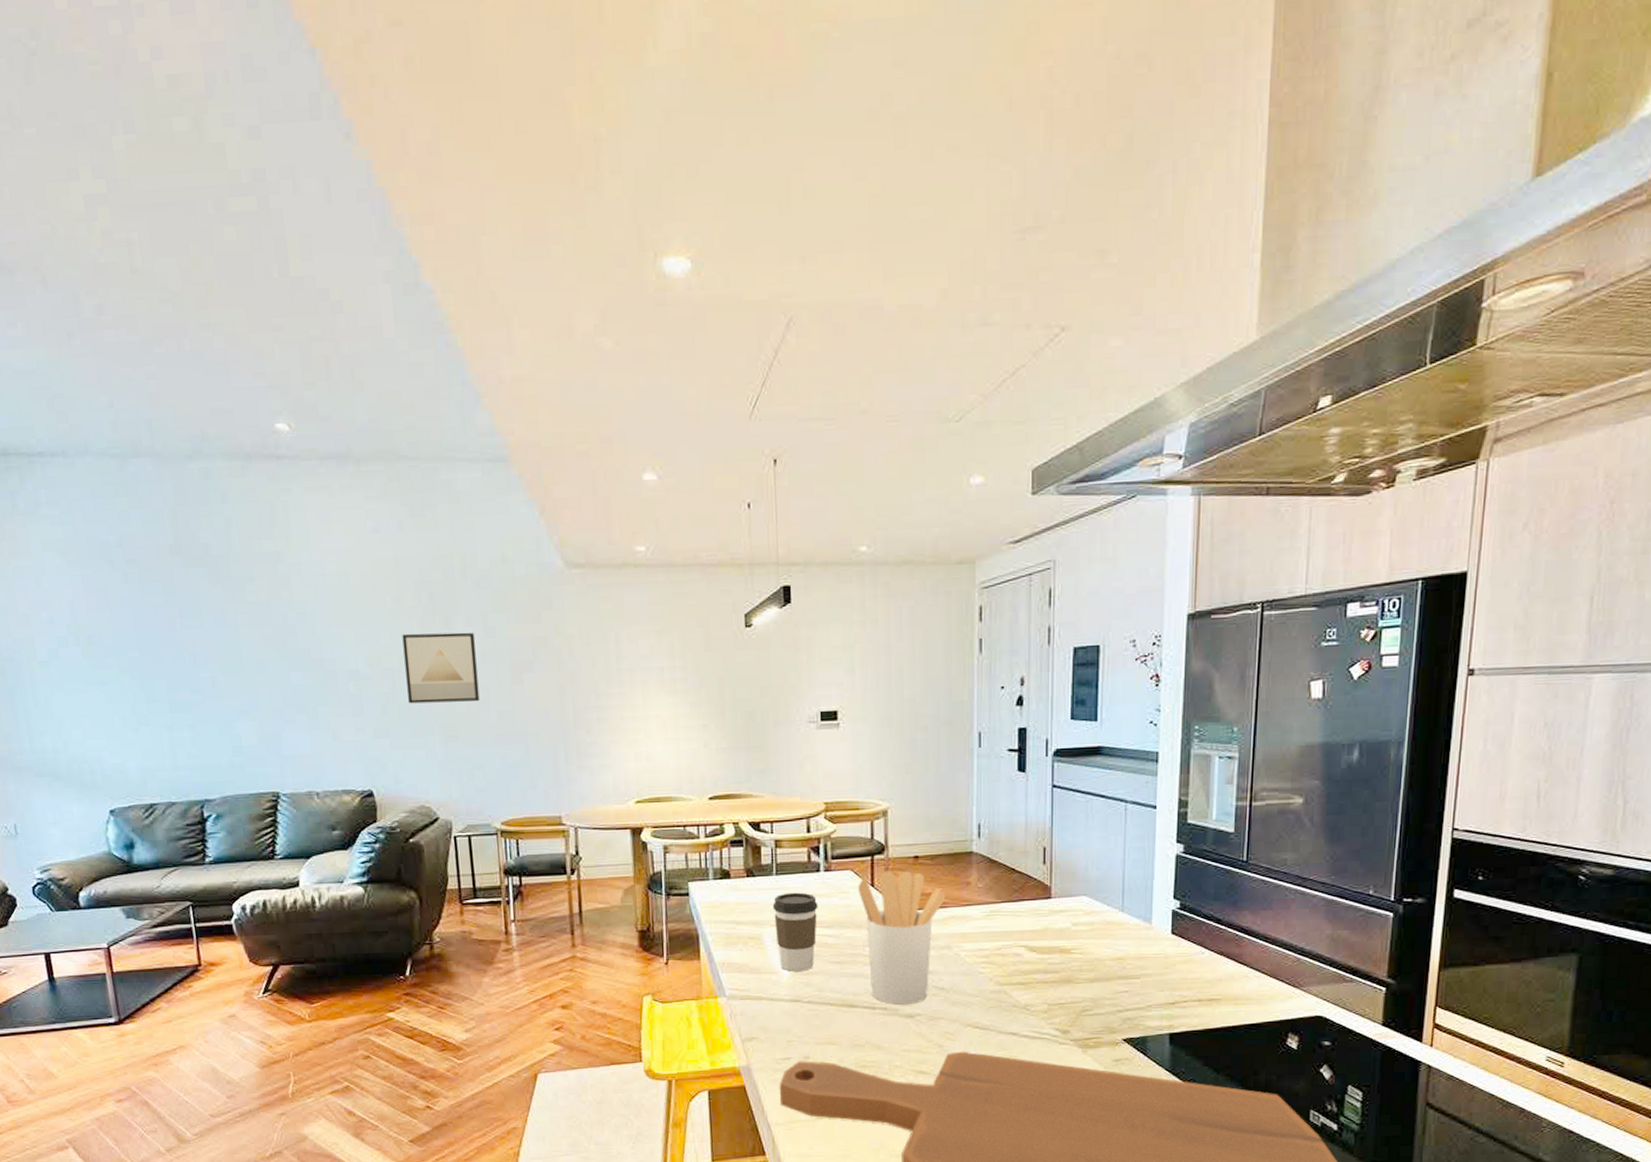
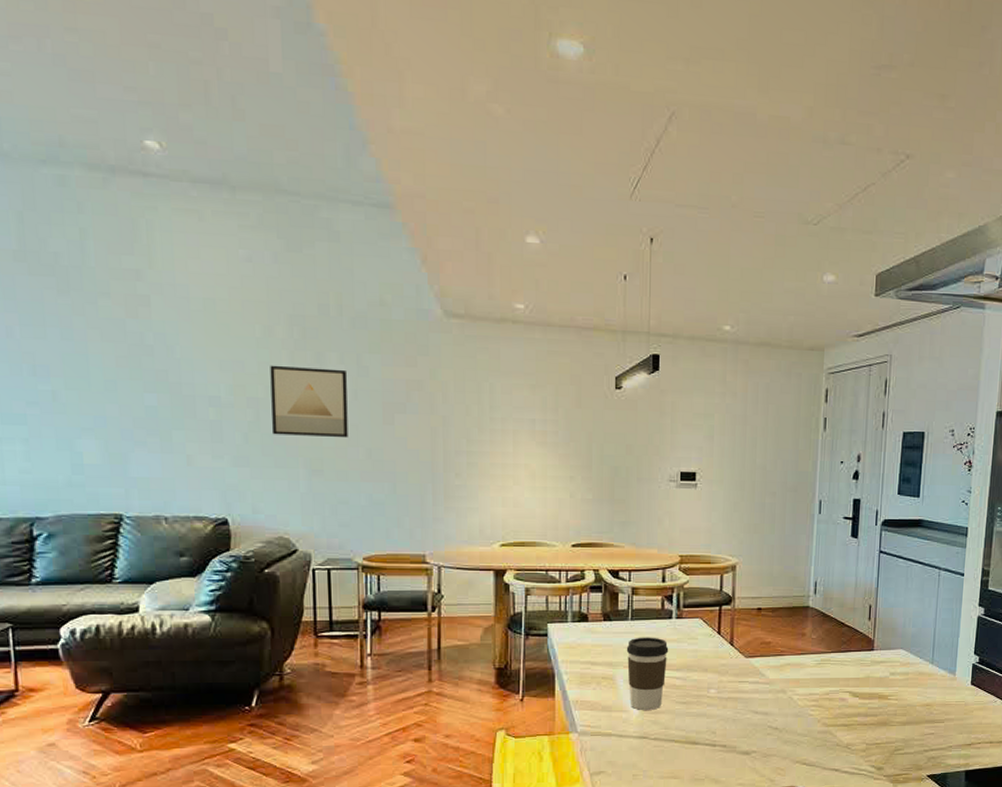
utensil holder: present [858,870,946,1005] -> none [706,620,783,742]

